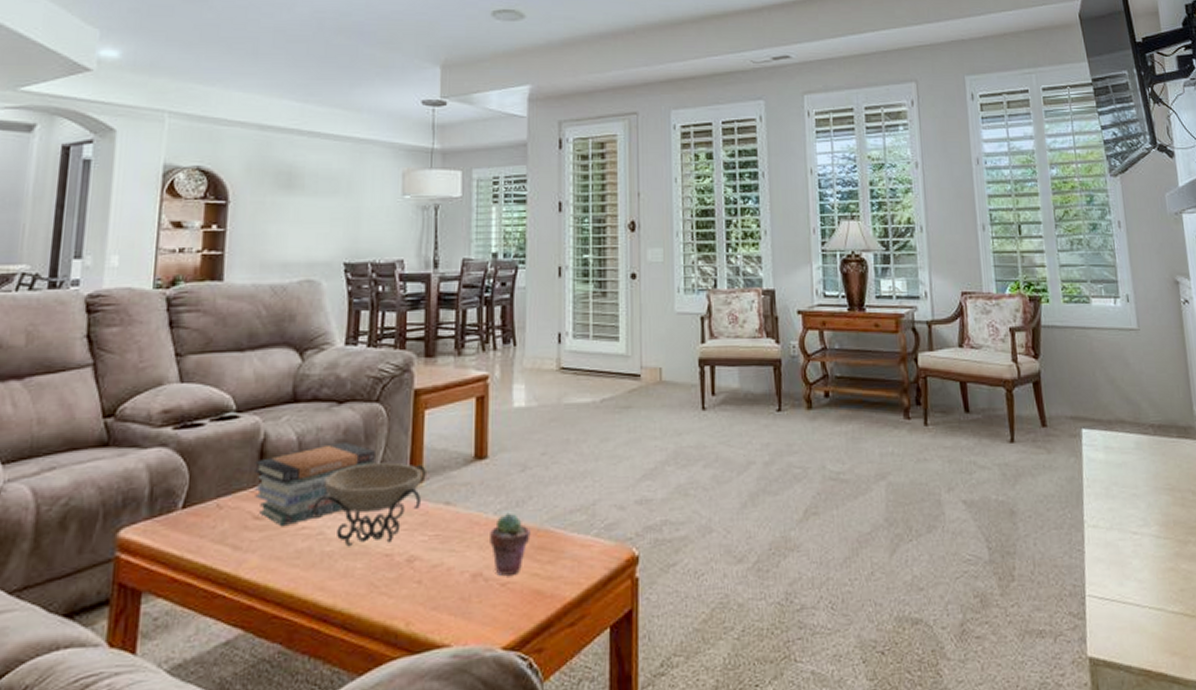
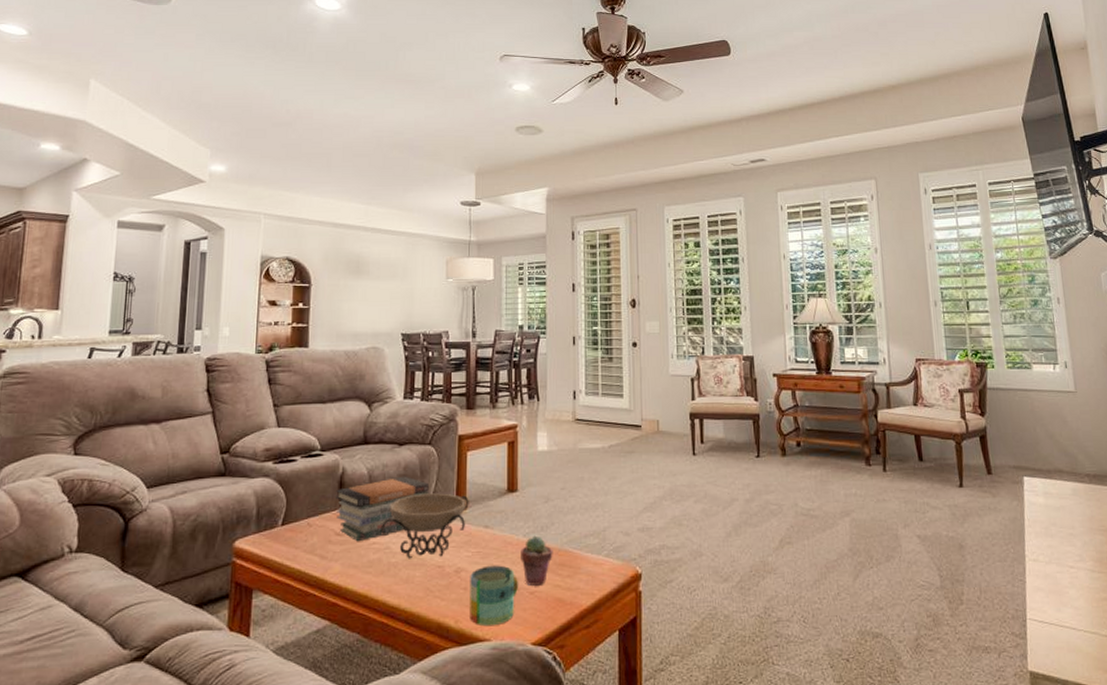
mug: none [424,551,488,629] -> present [470,565,519,627]

